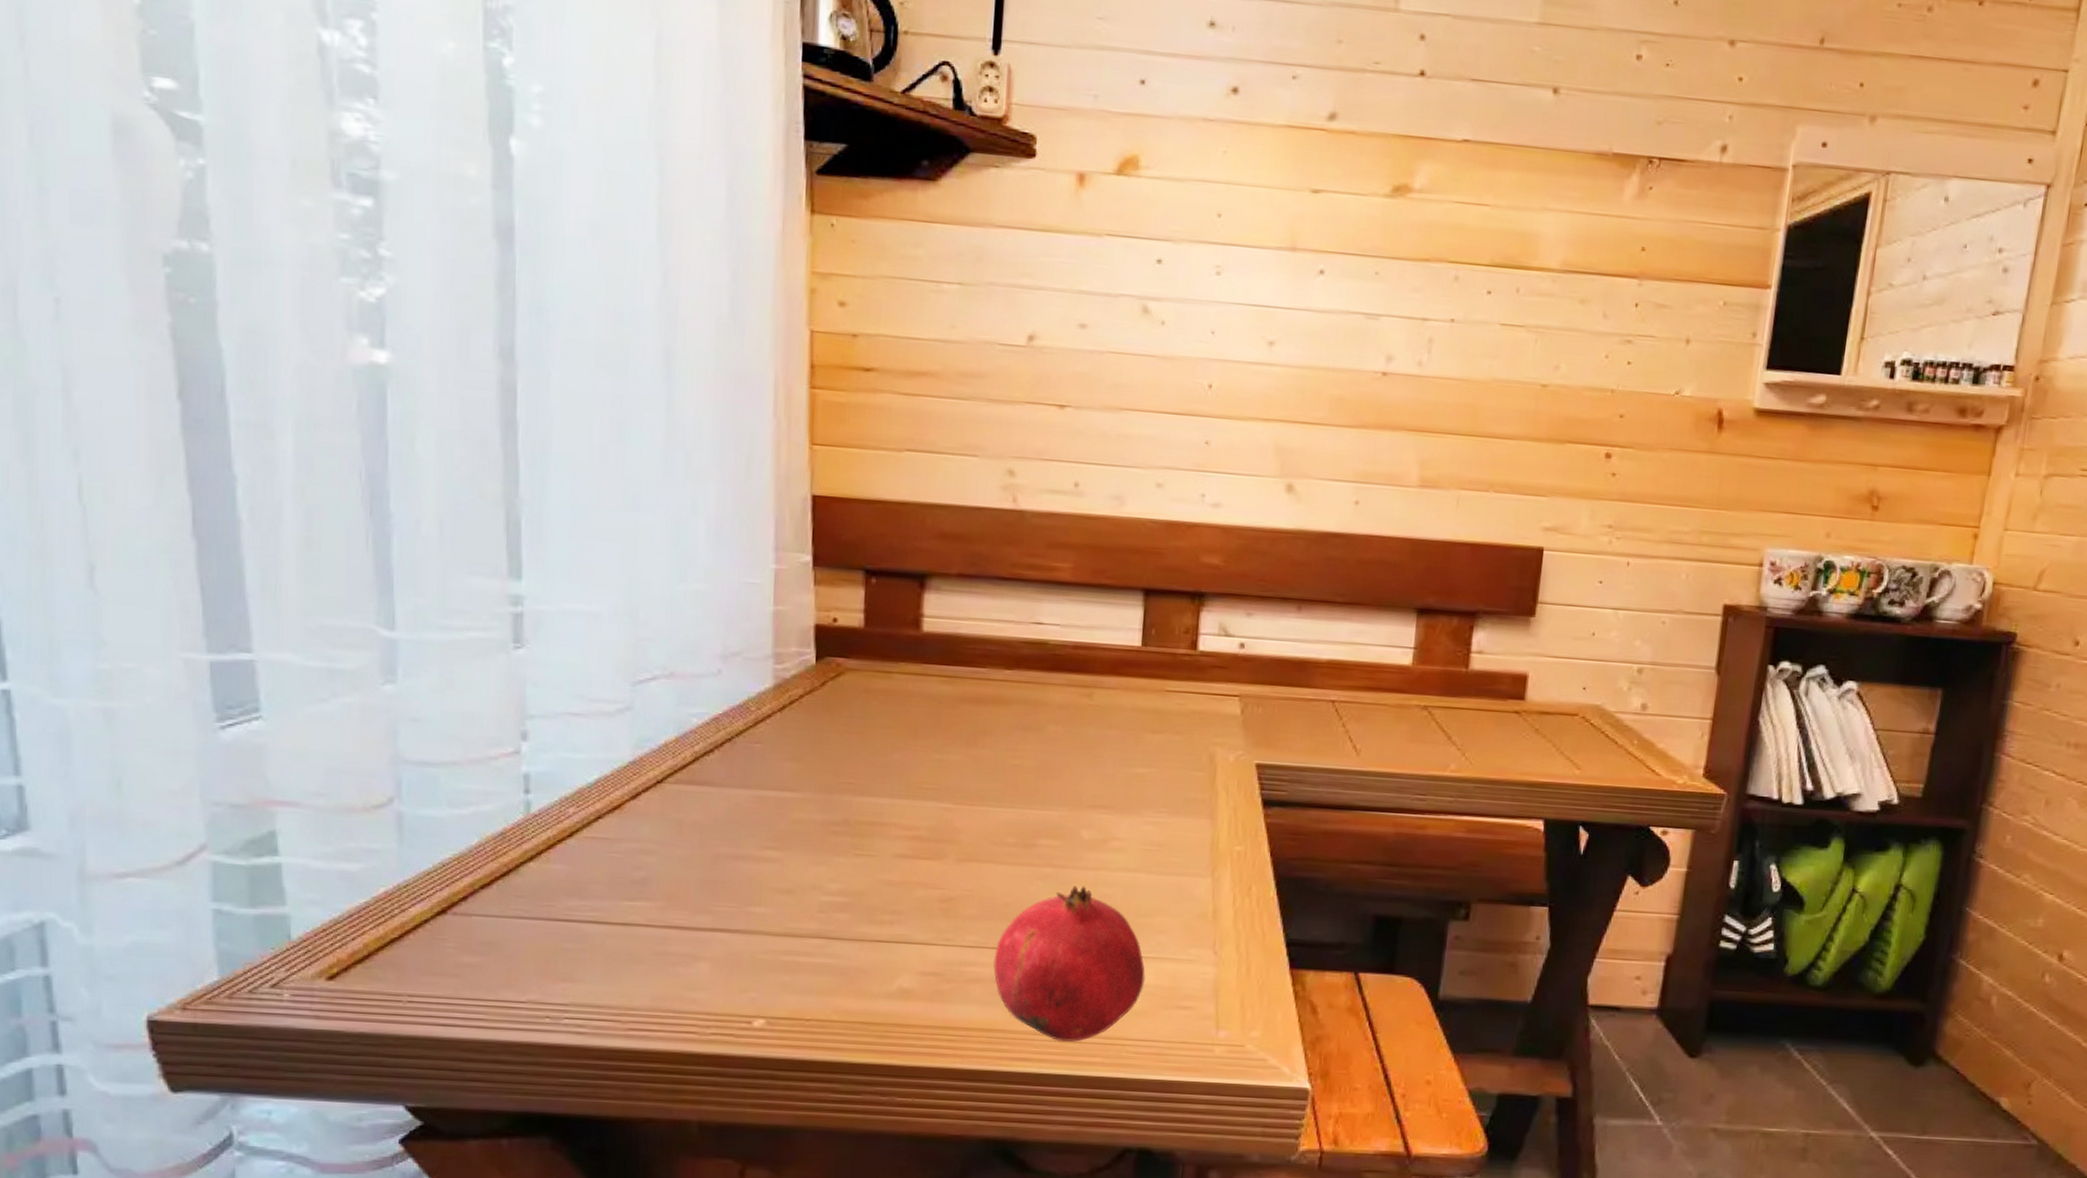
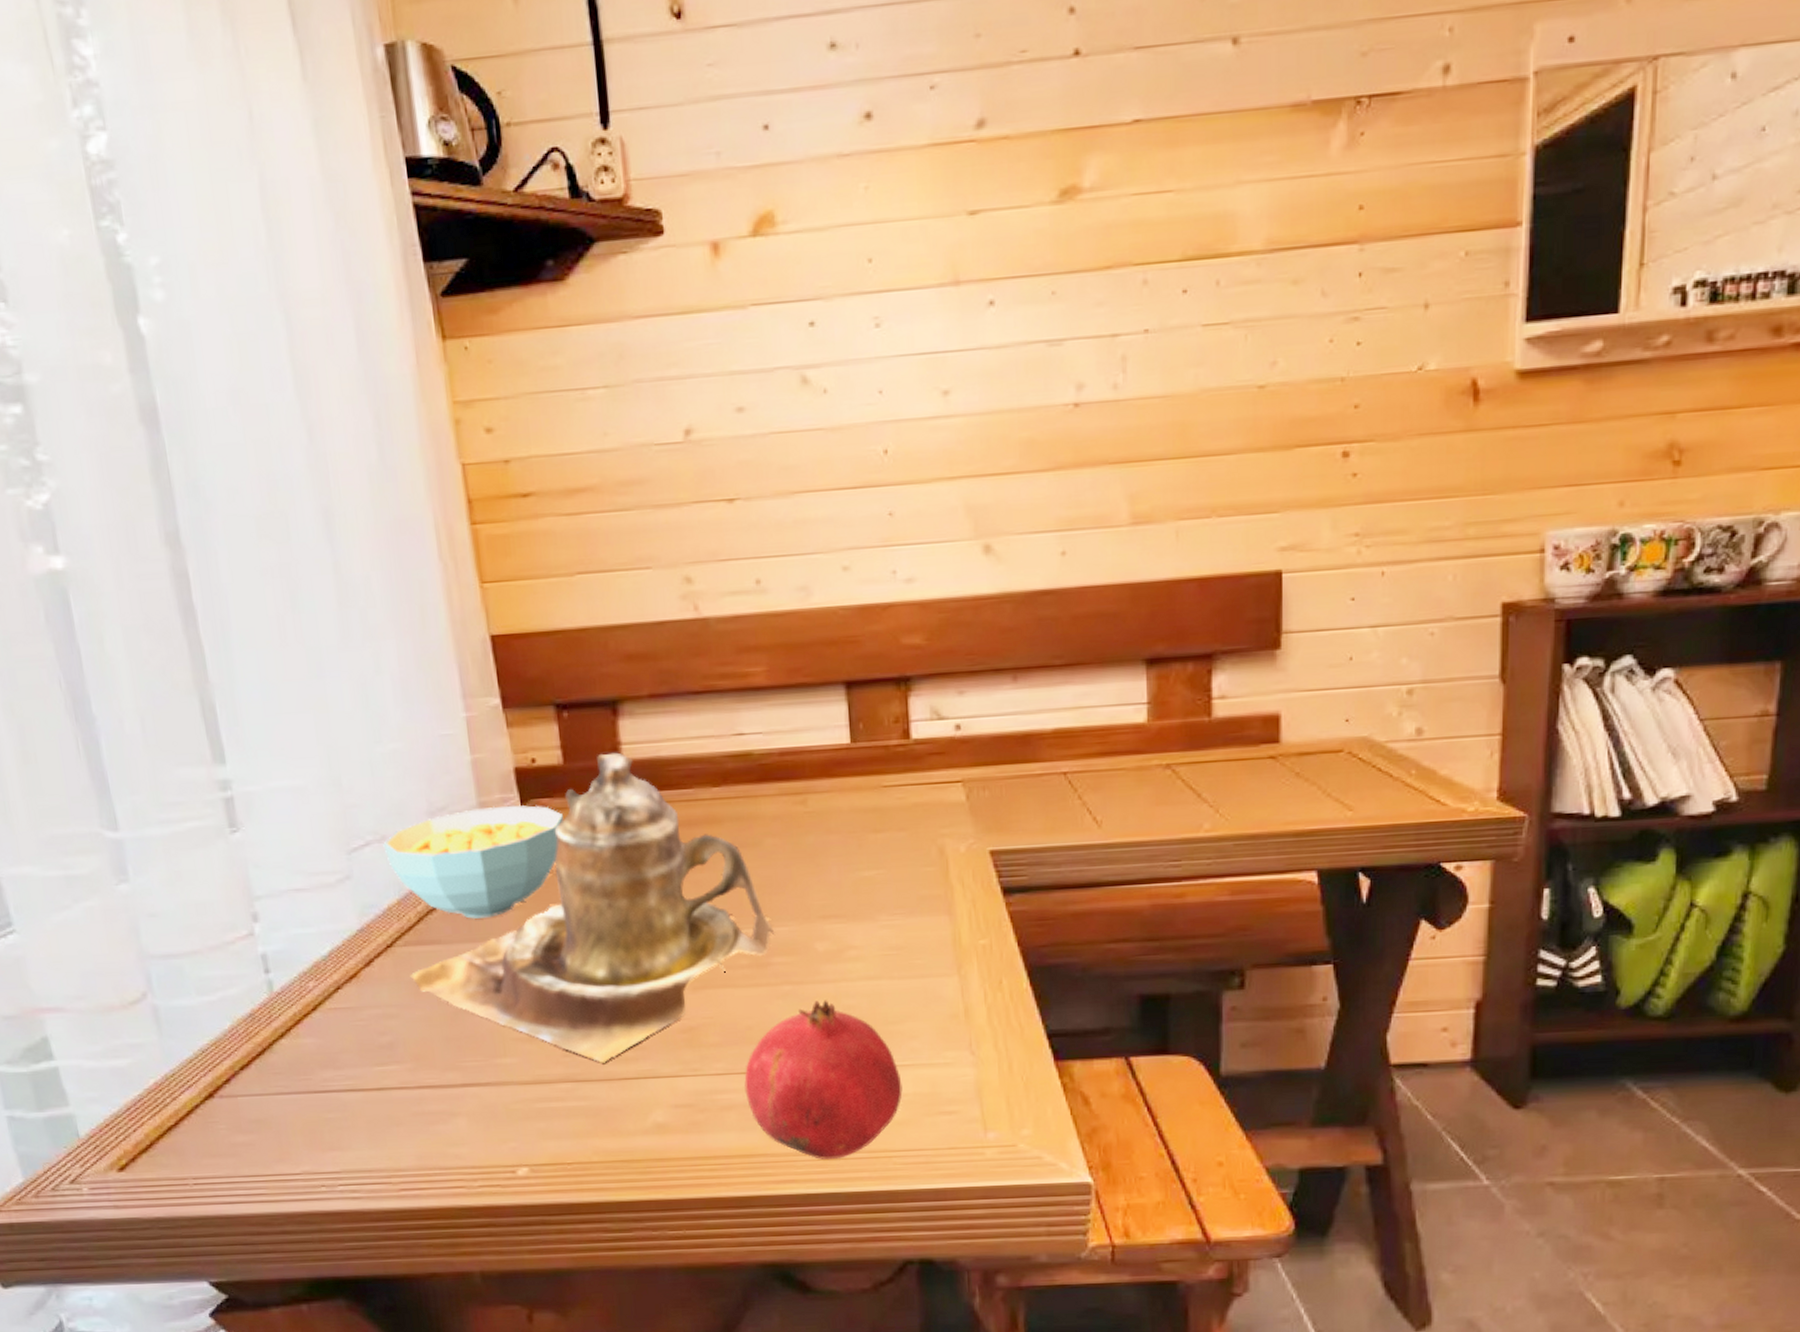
cereal bowl: none [670,658,856,766] -> present [383,804,563,919]
teapot: none [676,622,1045,924] -> present [410,752,775,1064]

